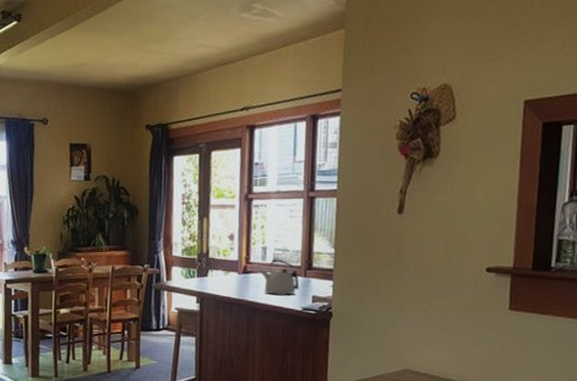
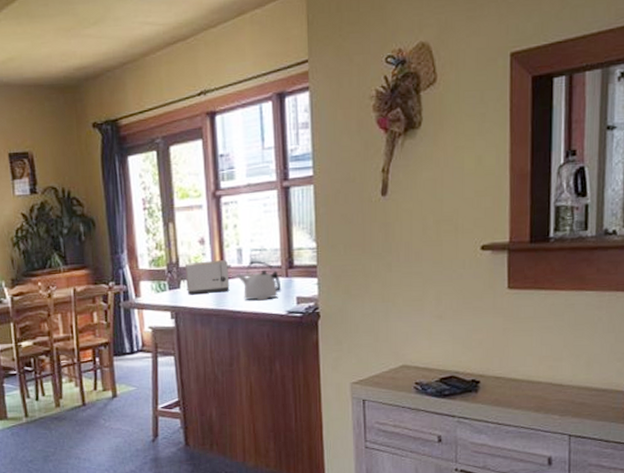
toaster: none [213,255,256,285] -> present [185,260,232,295]

